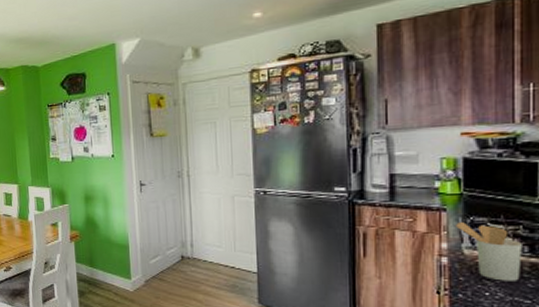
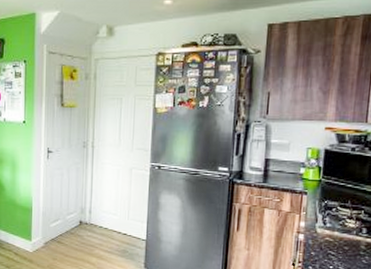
utensil holder: present [456,222,522,281] -> none [313,205,362,257]

